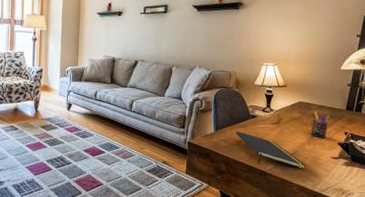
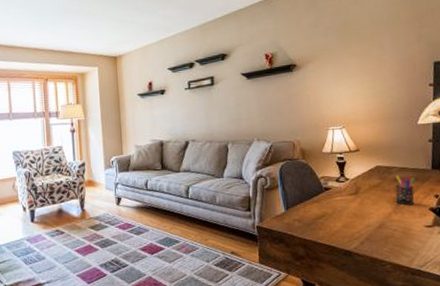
notepad: present [235,131,307,169] -> none [309,207,397,244]

